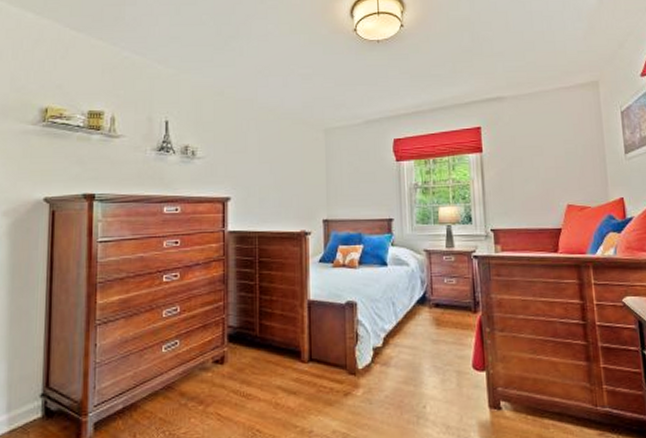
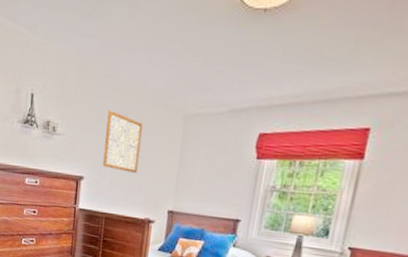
wall art: none [250,130,287,188] -> present [103,109,143,174]

